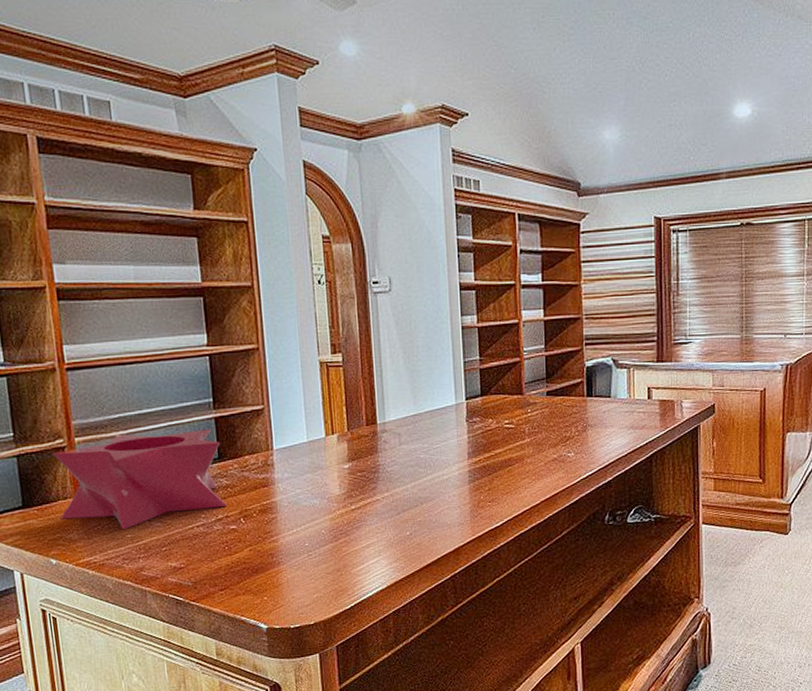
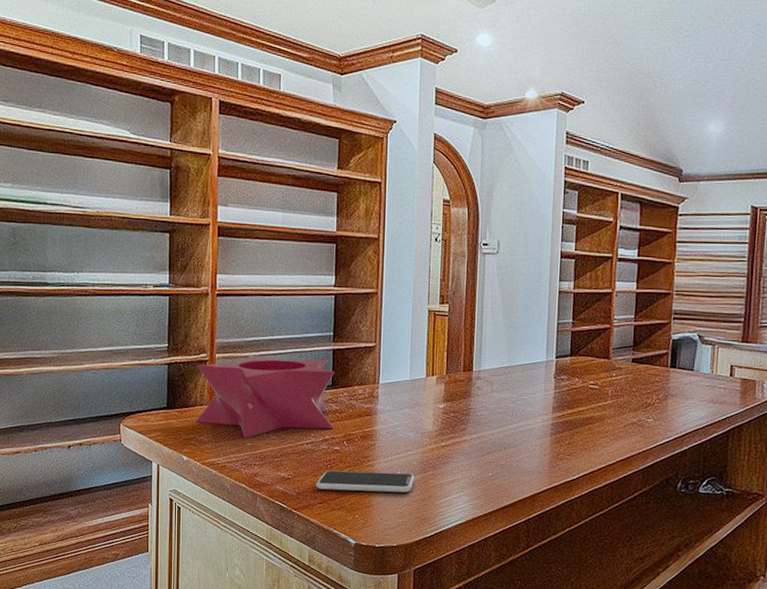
smartphone: none [214,544,326,575] -> present [316,470,415,493]

